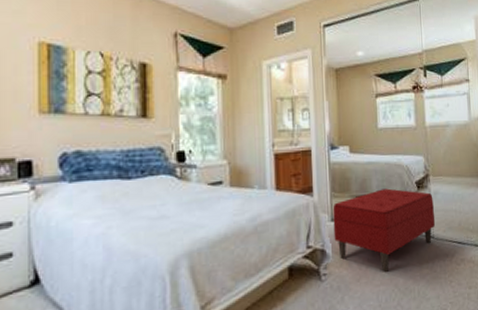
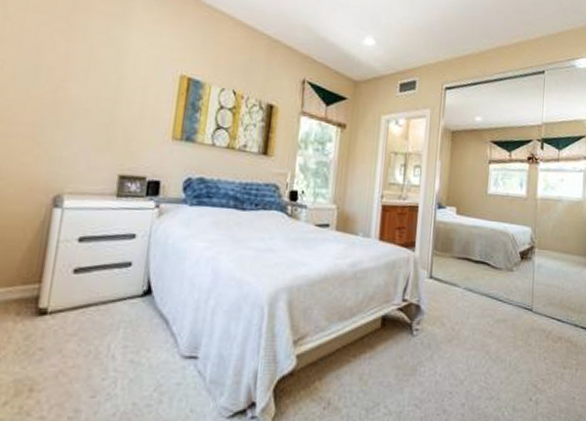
bench: present [332,188,435,273] -> none [430,254,536,339]

